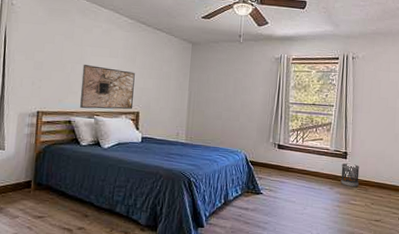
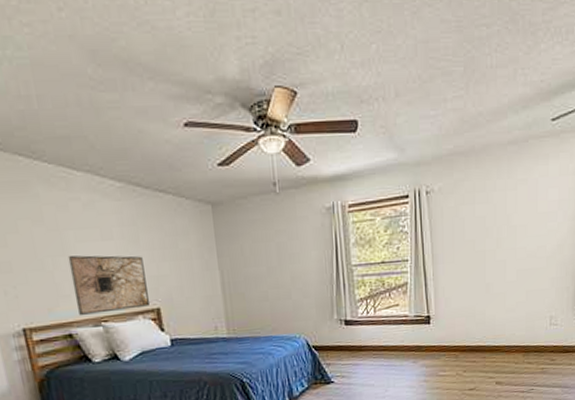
wastebasket: present [340,163,360,188] -> none [425,329,447,357]

